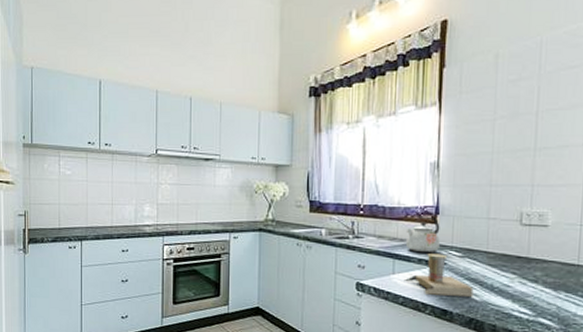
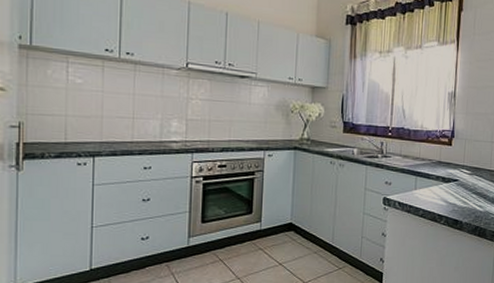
cup: present [403,253,474,297] -> none [424,171,479,208]
kettle: present [405,216,440,253] -> none [426,138,455,171]

